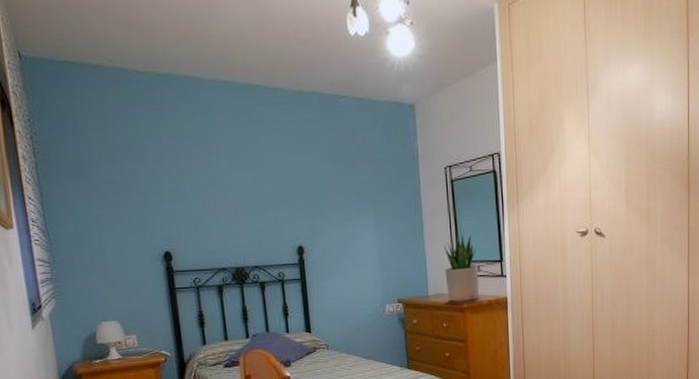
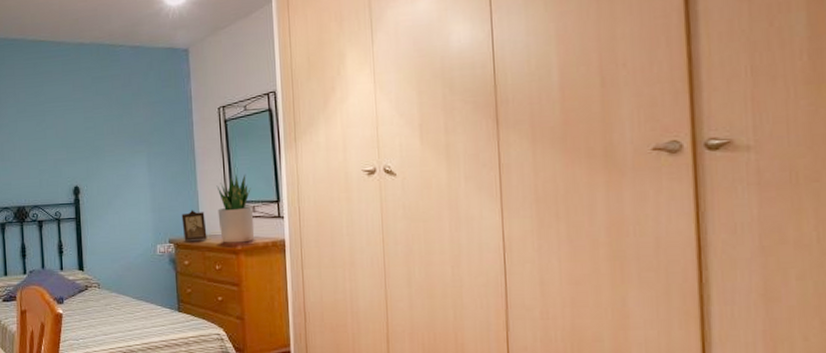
photo frame: none [409,269,435,300] -> present [181,210,207,241]

